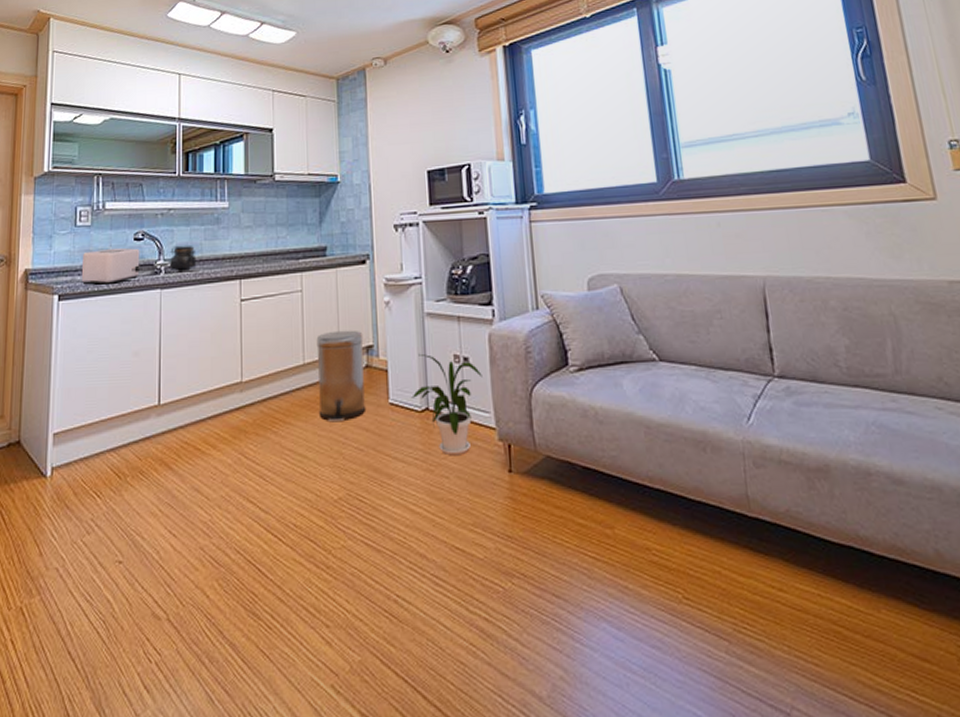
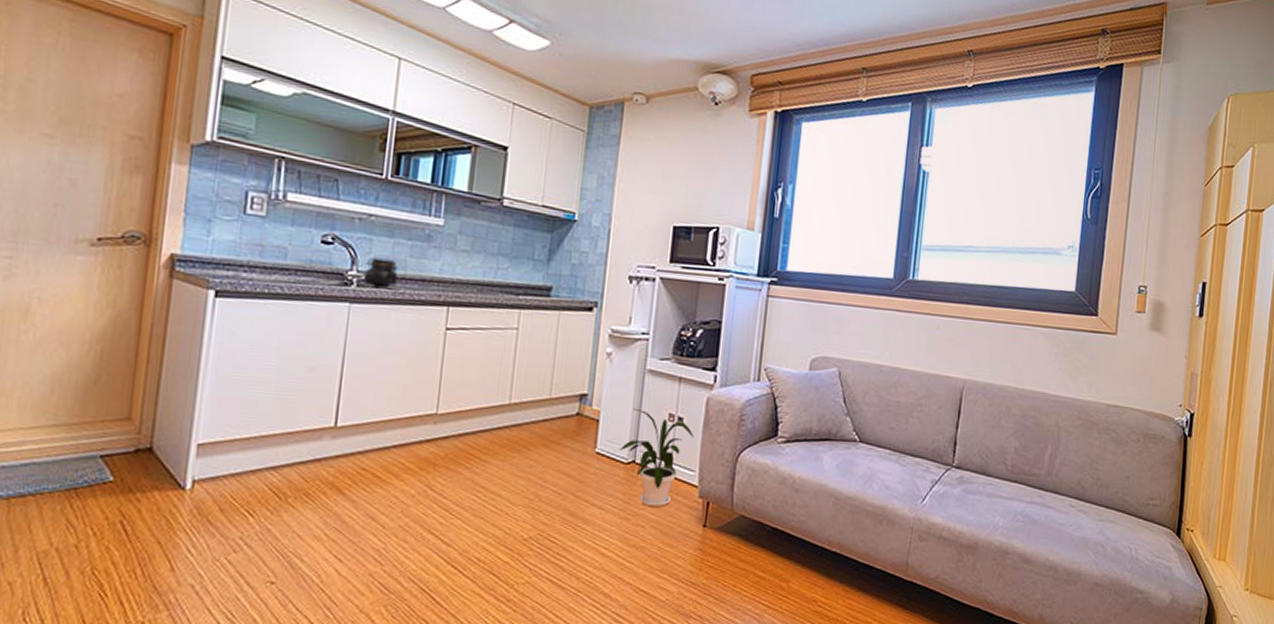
toaster: present [81,247,141,286] -> none [247,246,328,290]
pedal bin: present [316,330,365,423] -> none [520,374,579,466]

